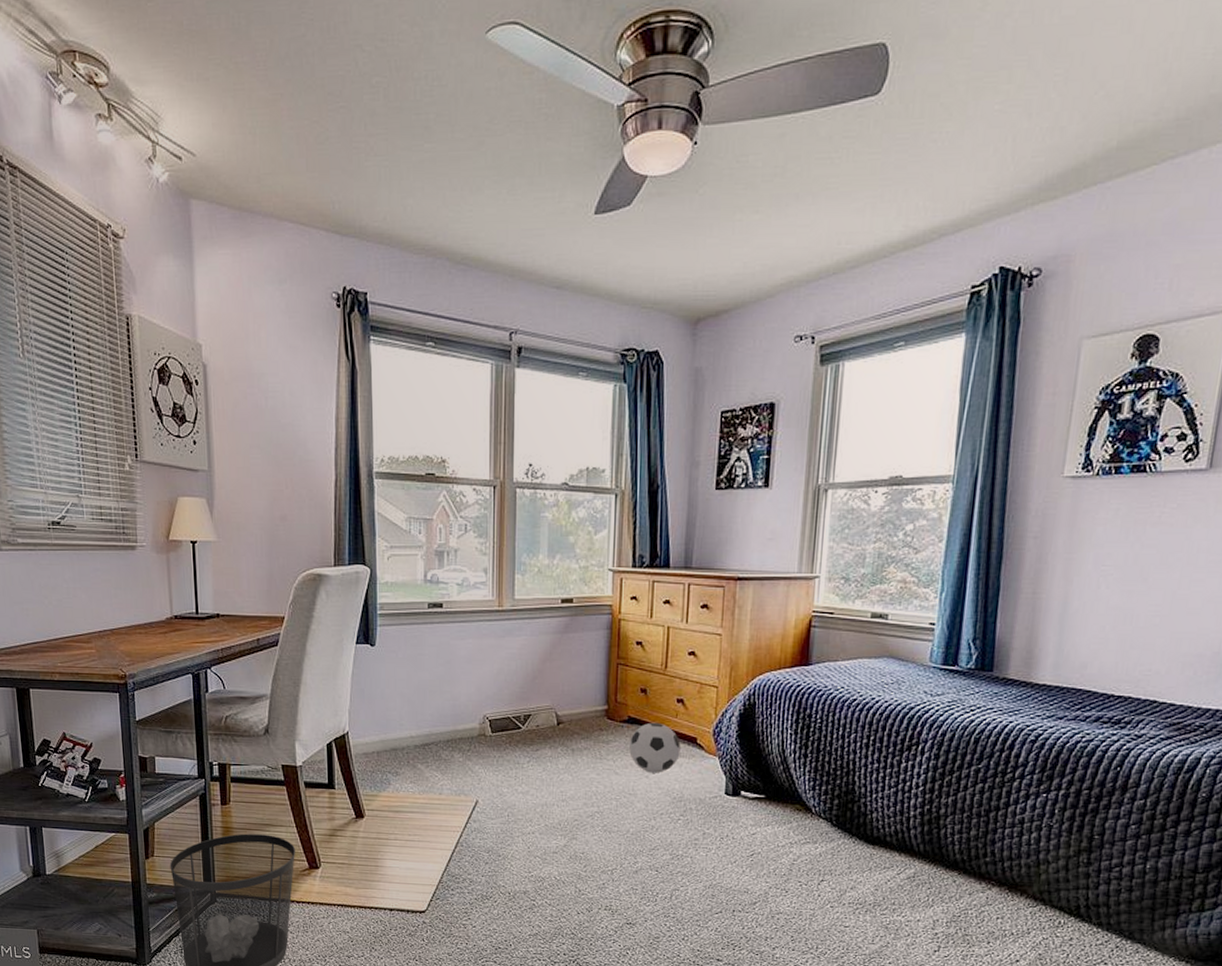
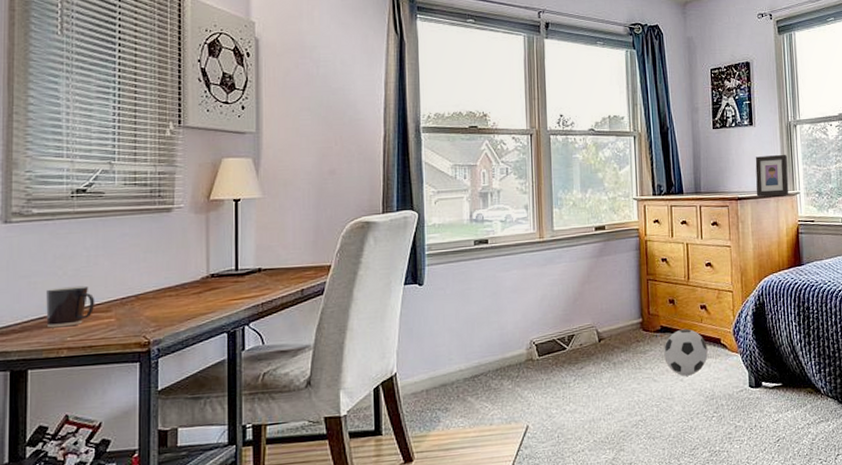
mug: none [37,615,78,653] -> present [46,285,95,328]
picture frame: none [762,526,810,580] -> present [755,154,789,197]

